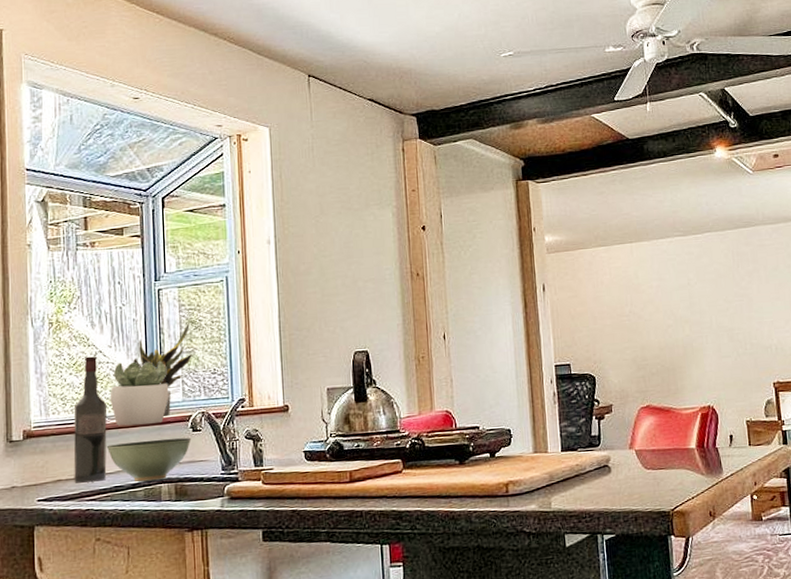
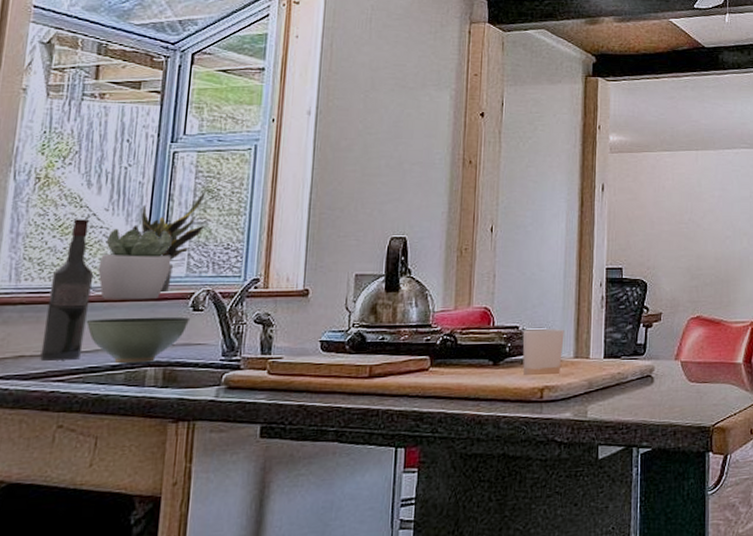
mug: none [483,426,522,472] -> present [522,328,564,376]

